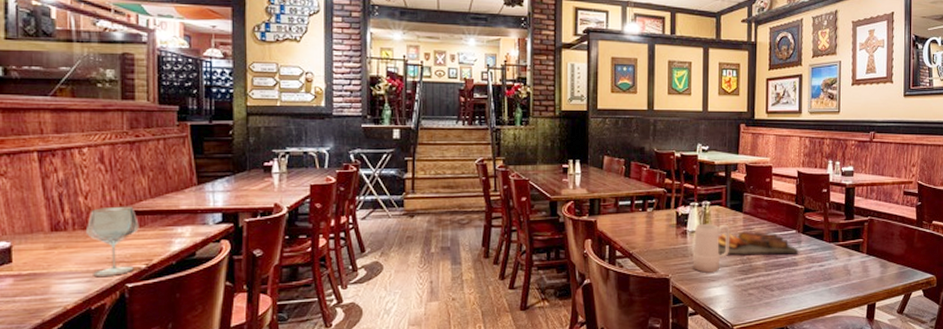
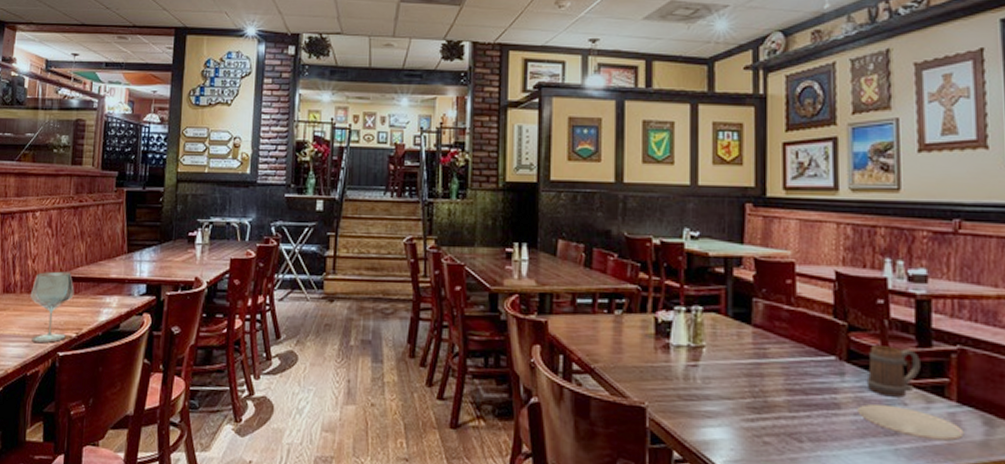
beer mug: present [692,223,730,273] -> none [678,335,734,406]
food platter: present [718,231,799,256] -> none [716,351,842,392]
plate: none [808,260,870,280] -> present [857,404,964,442]
beer mug: none [814,221,847,255] -> present [866,345,920,398]

